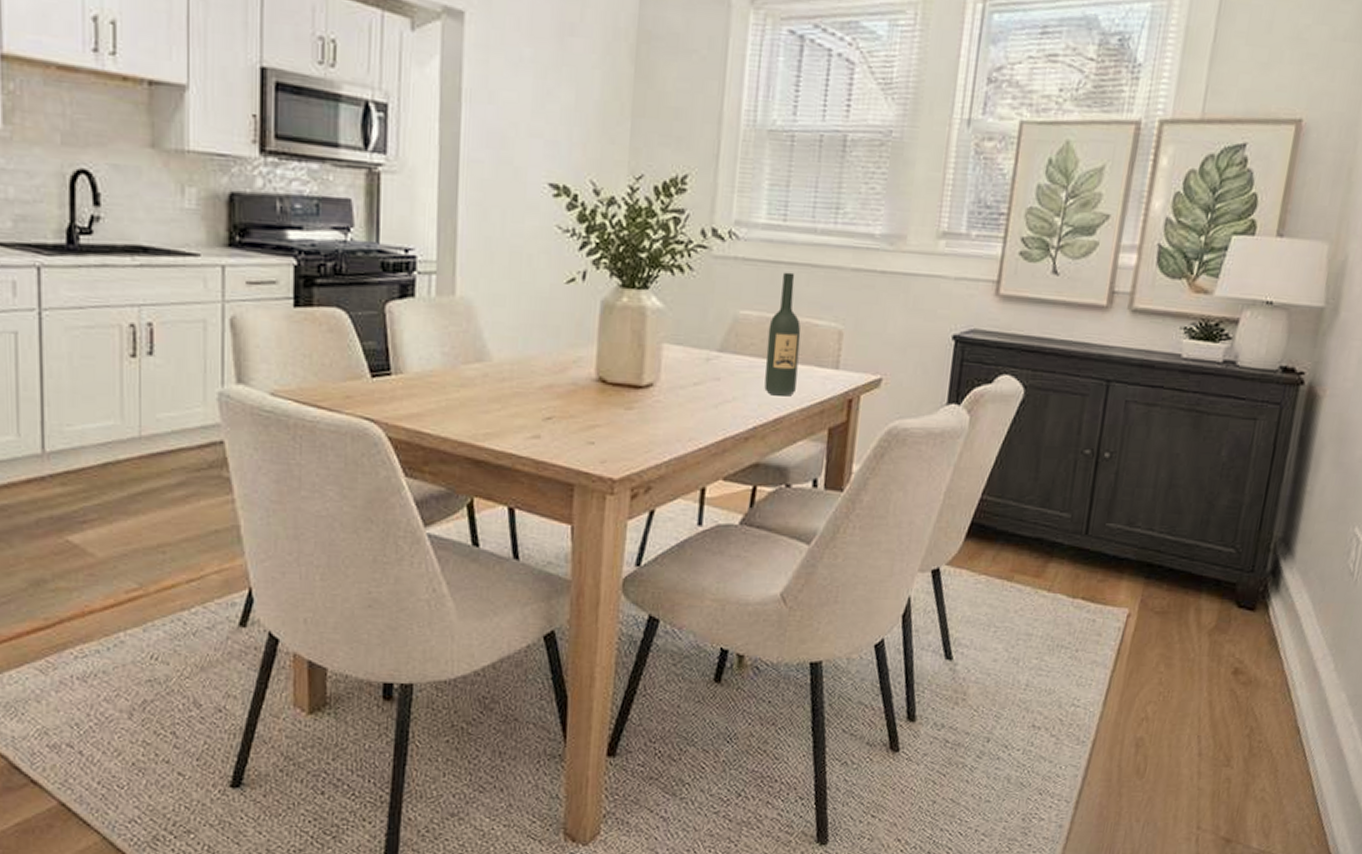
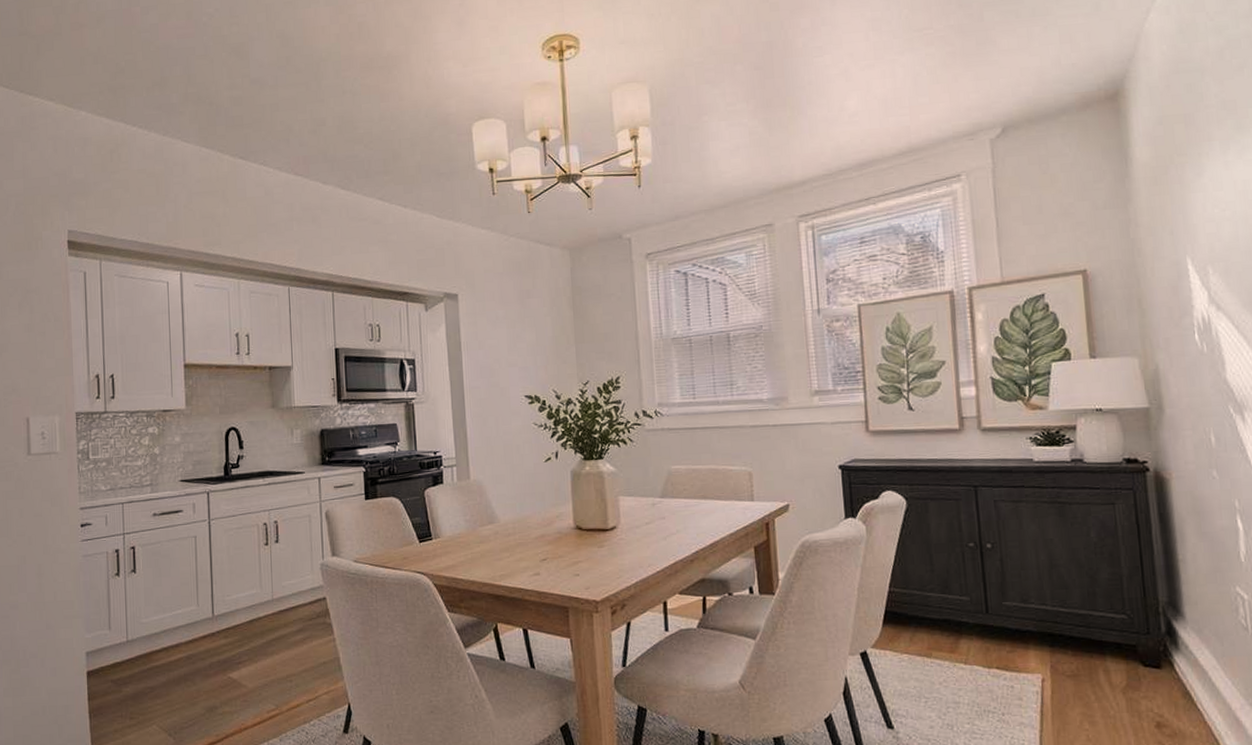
wine bottle: present [764,272,801,396] -> none [695,434,723,526]

